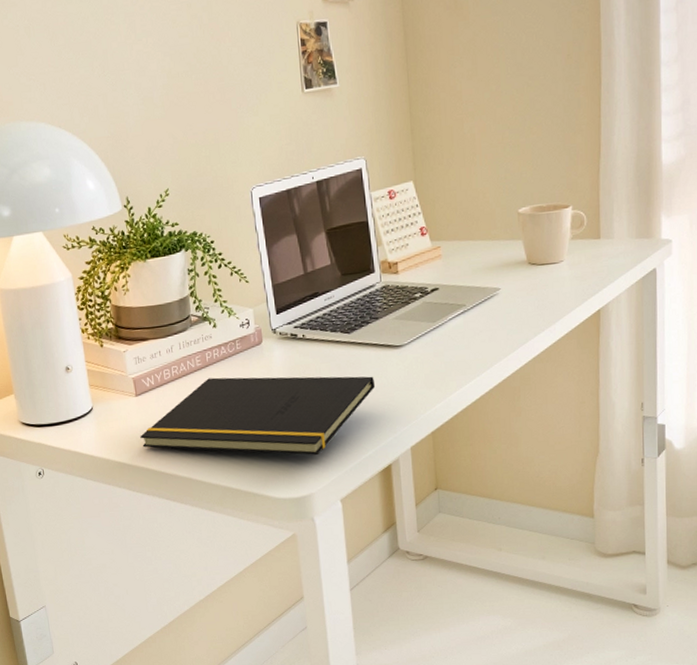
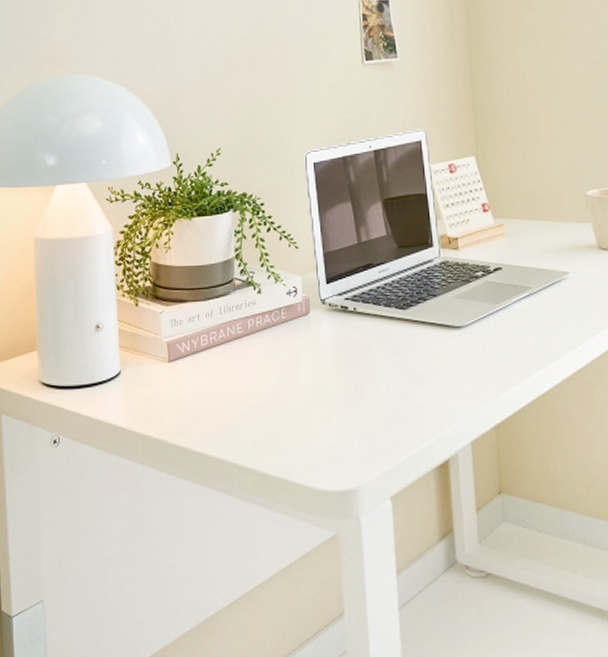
notepad: present [140,376,376,455] -> none [170,347,432,442]

